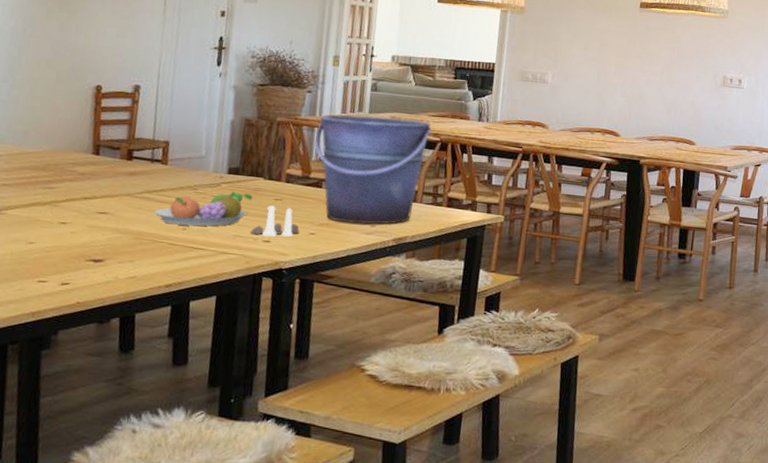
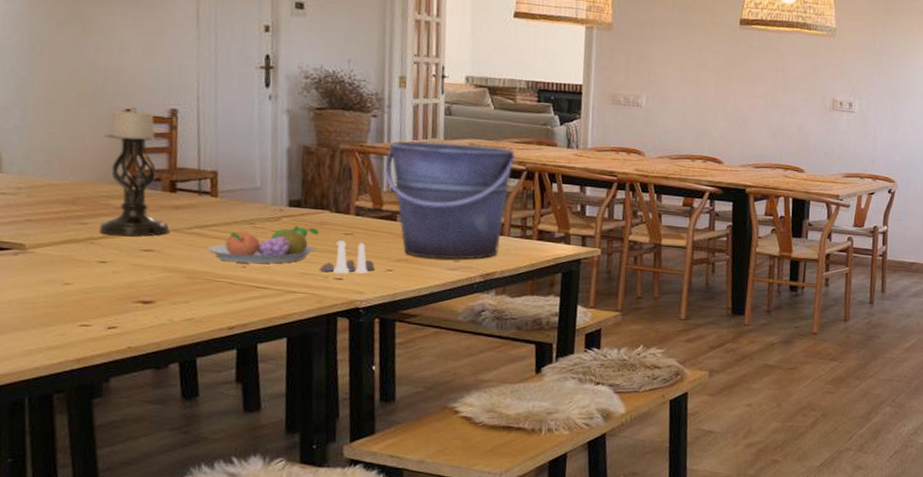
candle holder: none [62,83,126,200] -> present [98,107,170,236]

